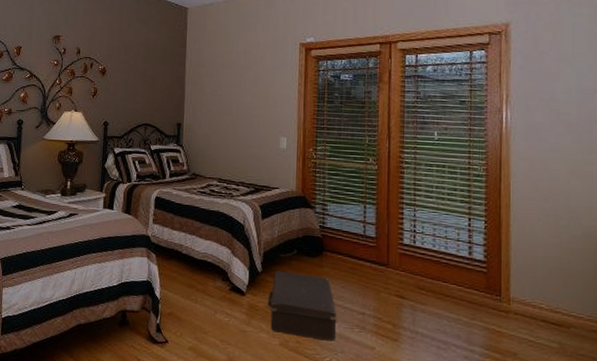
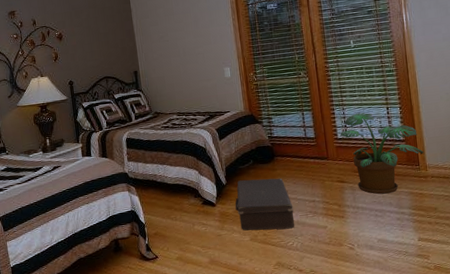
potted plant: none [407,218,509,323] -> present [340,112,425,194]

